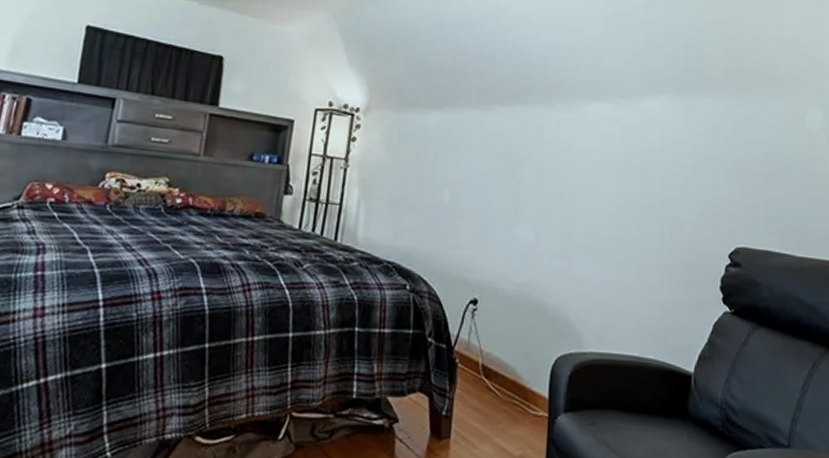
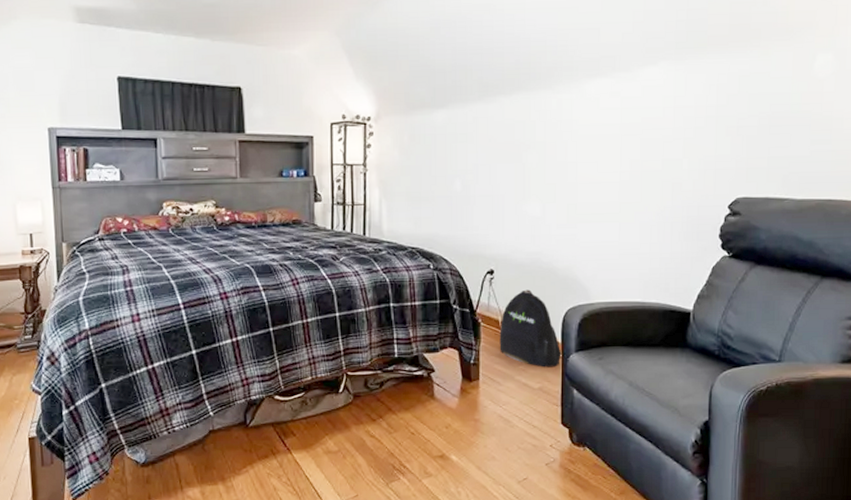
backpack: none [477,327,549,430] -> present [499,289,562,368]

